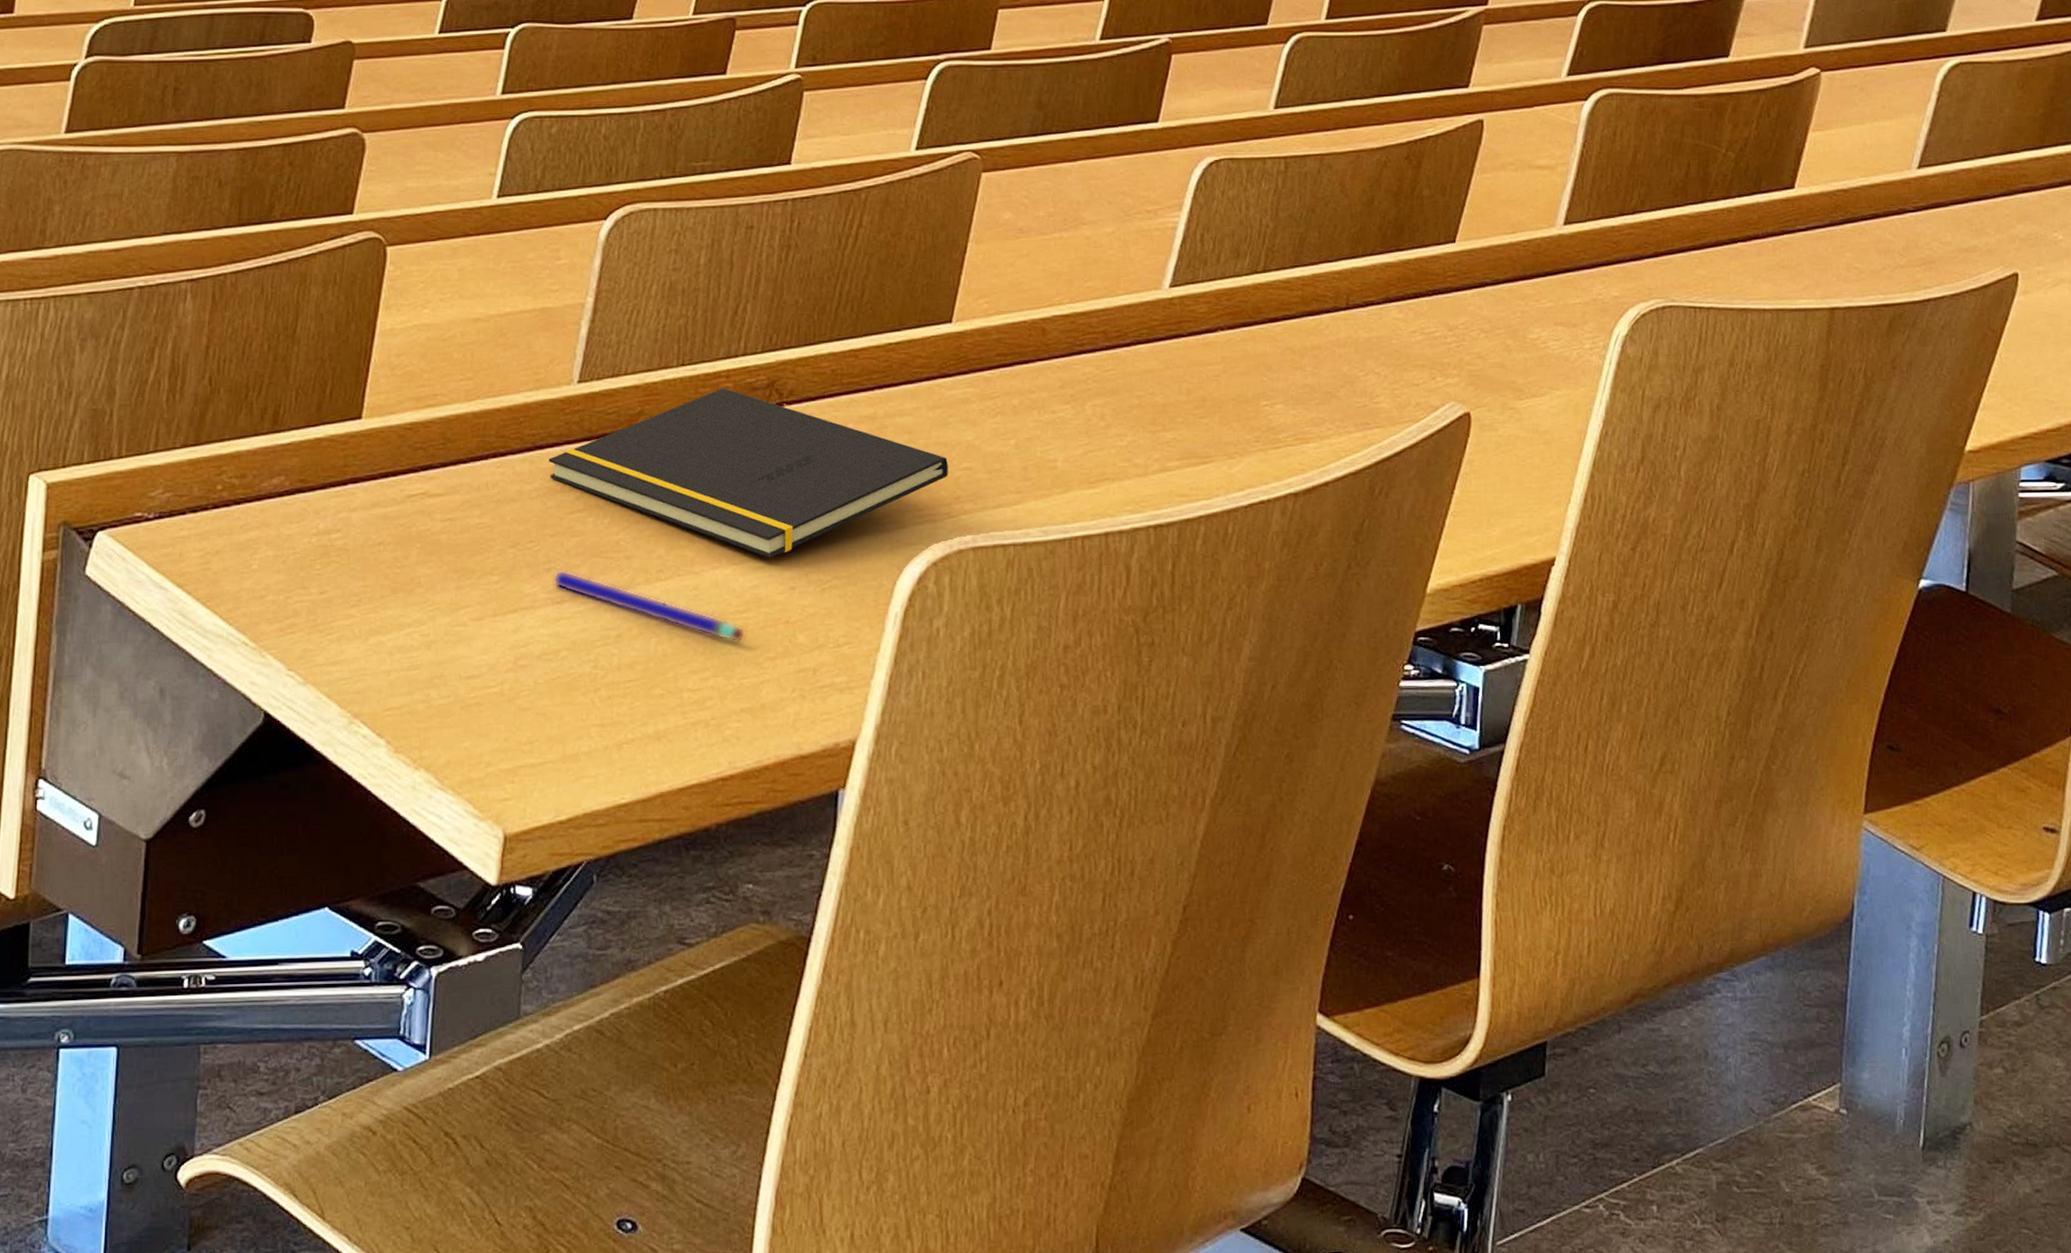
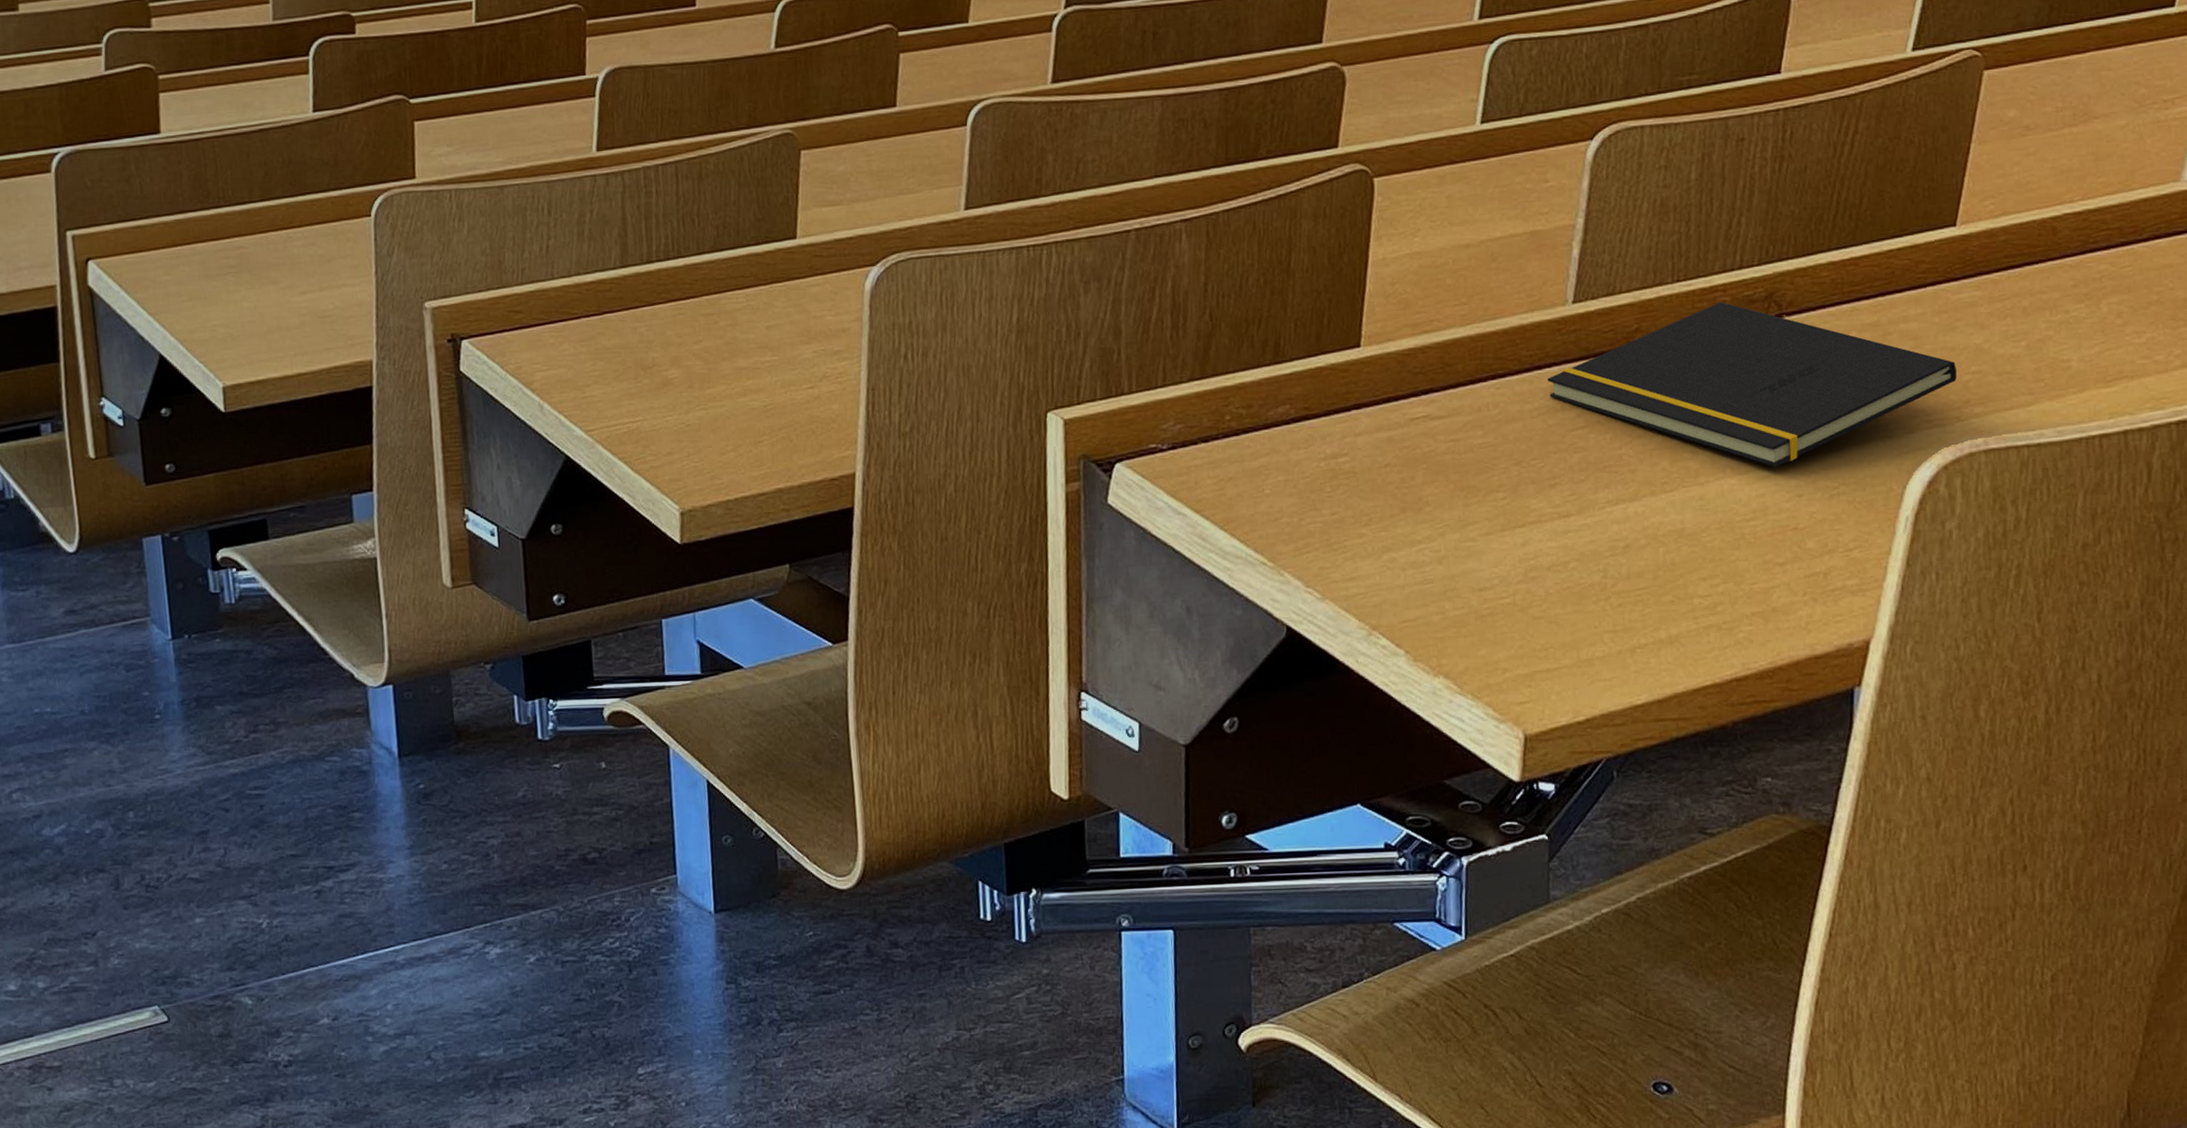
pen: present [553,570,746,643] -> none [1558,485,1754,550]

